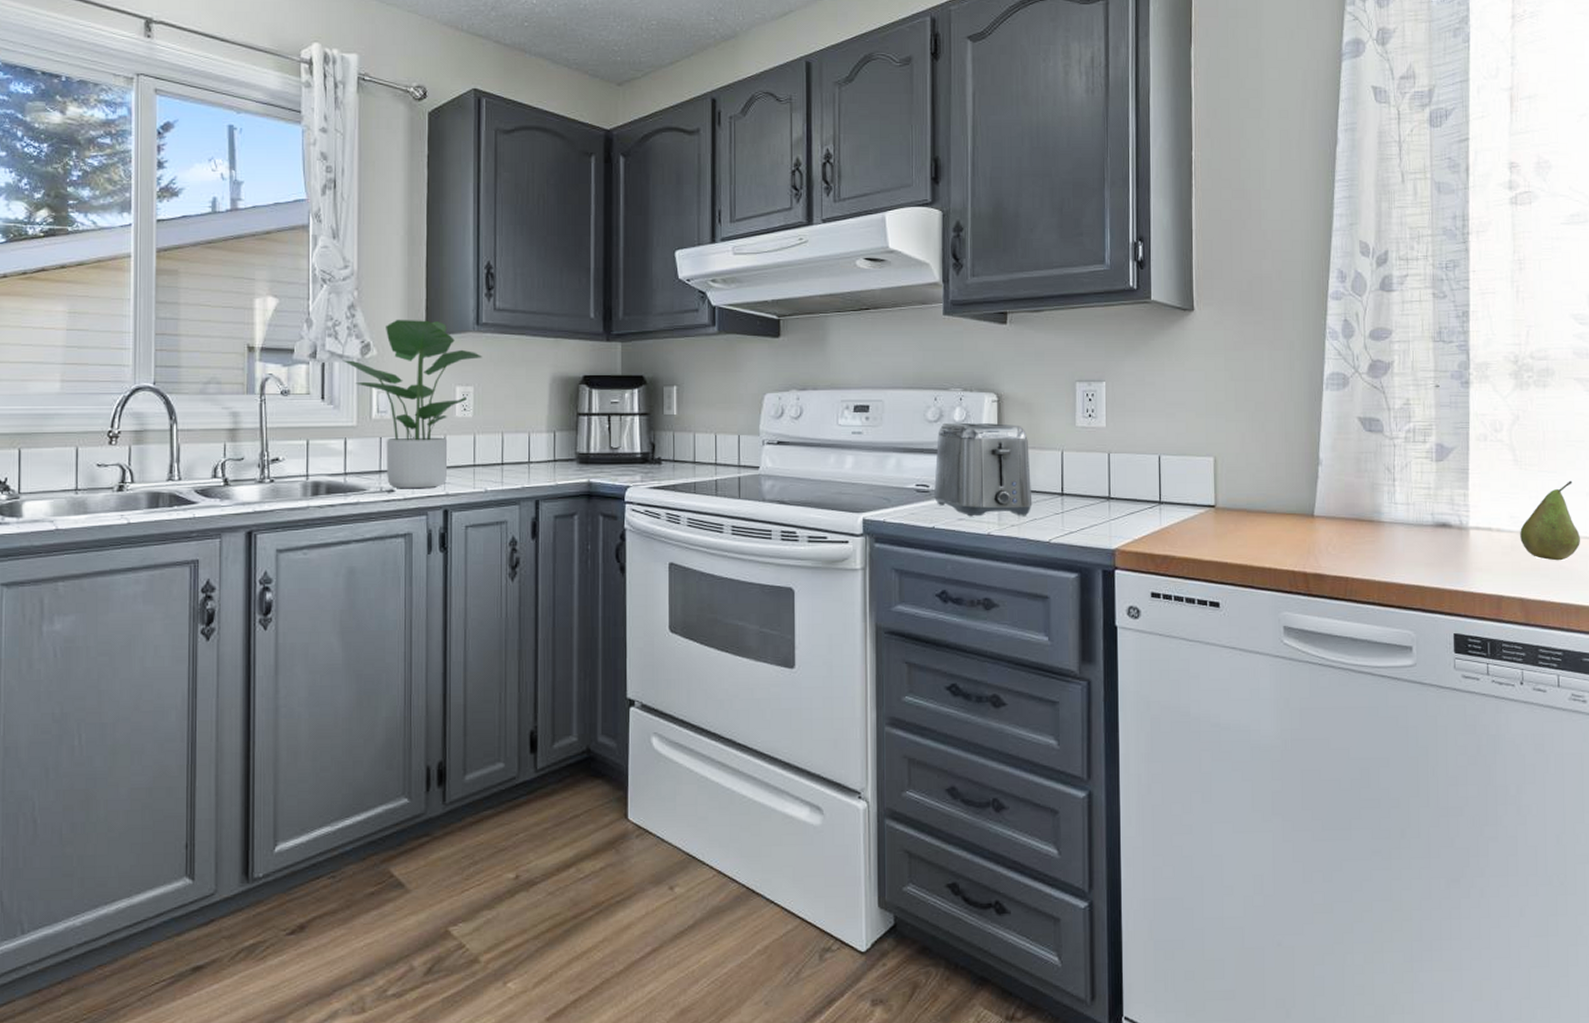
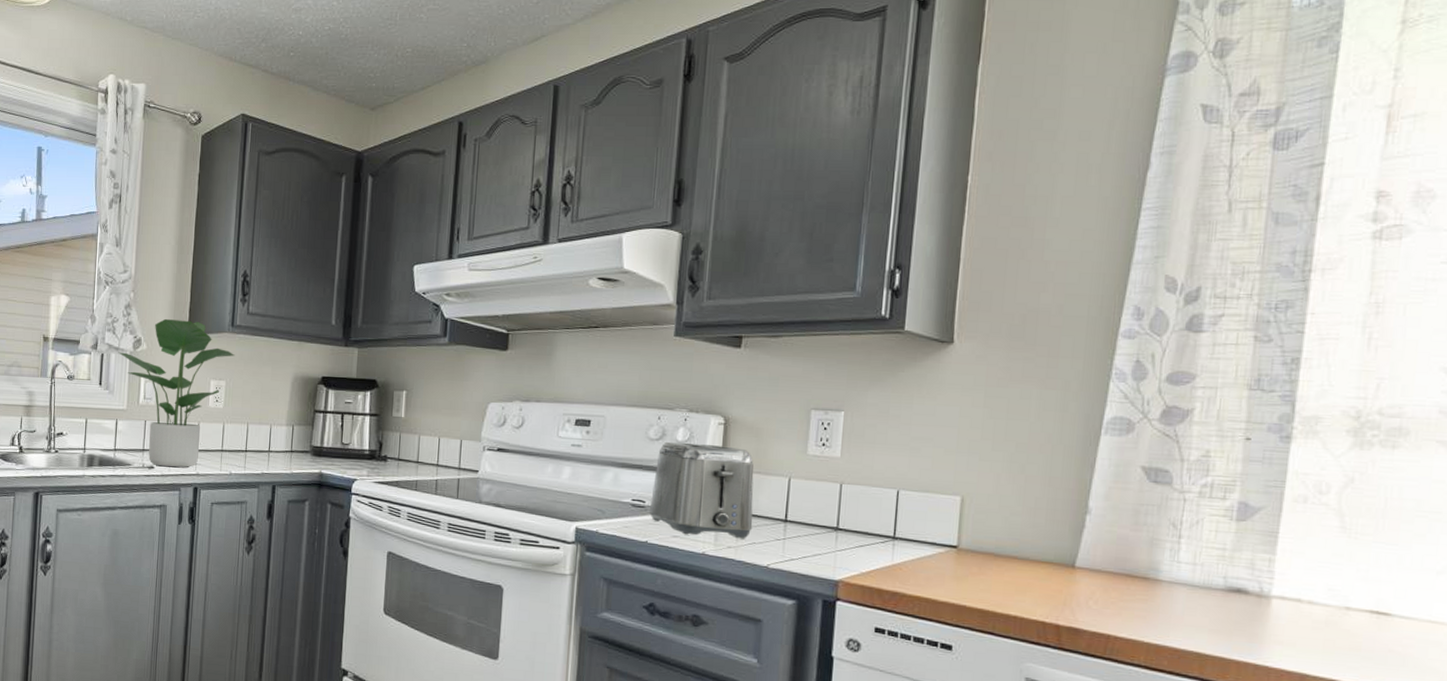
fruit: present [1520,480,1580,561] -> none [1338,555,1422,644]

